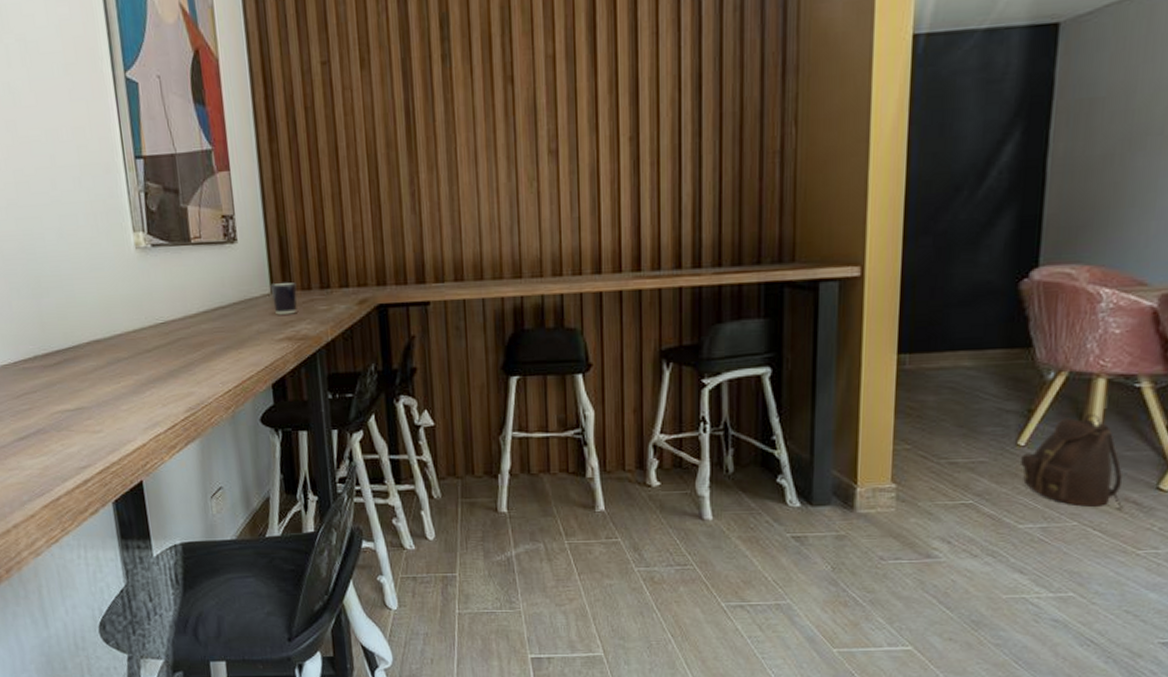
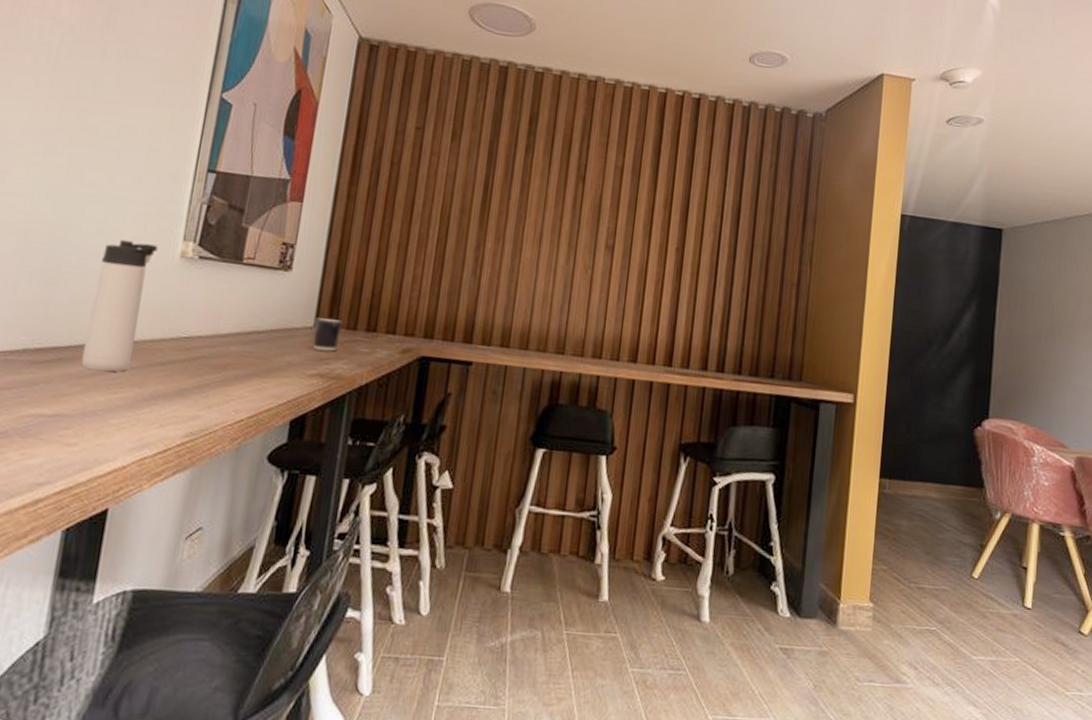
thermos bottle: none [69,241,124,366] -> present [81,239,158,372]
backpack: present [1019,414,1124,511] -> none [973,555,1055,650]

